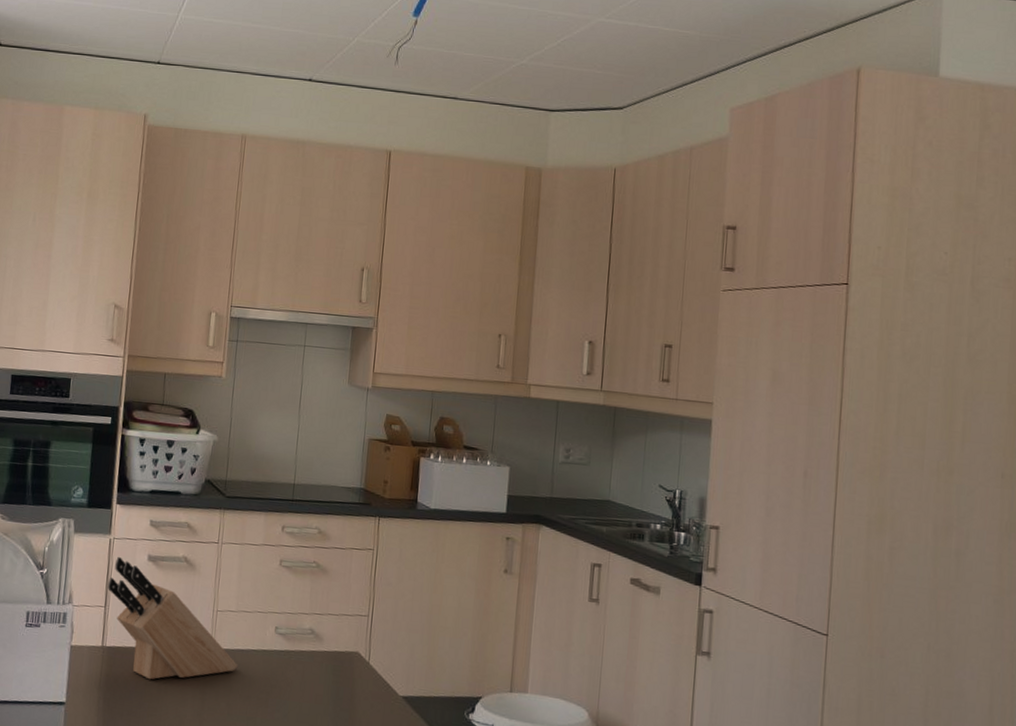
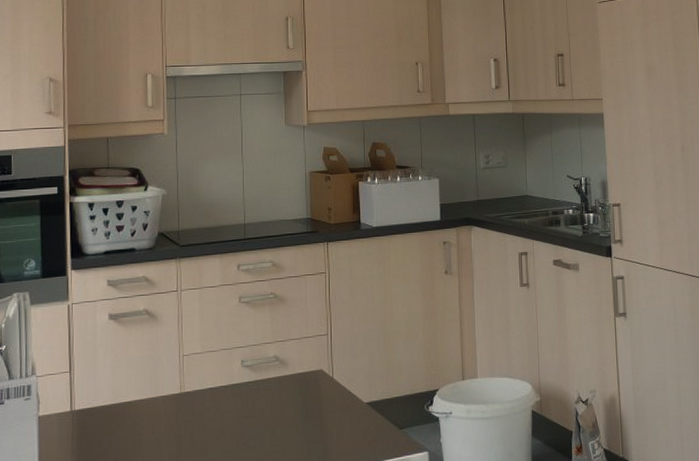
knife block: present [108,556,238,680] -> none [71,320,210,435]

